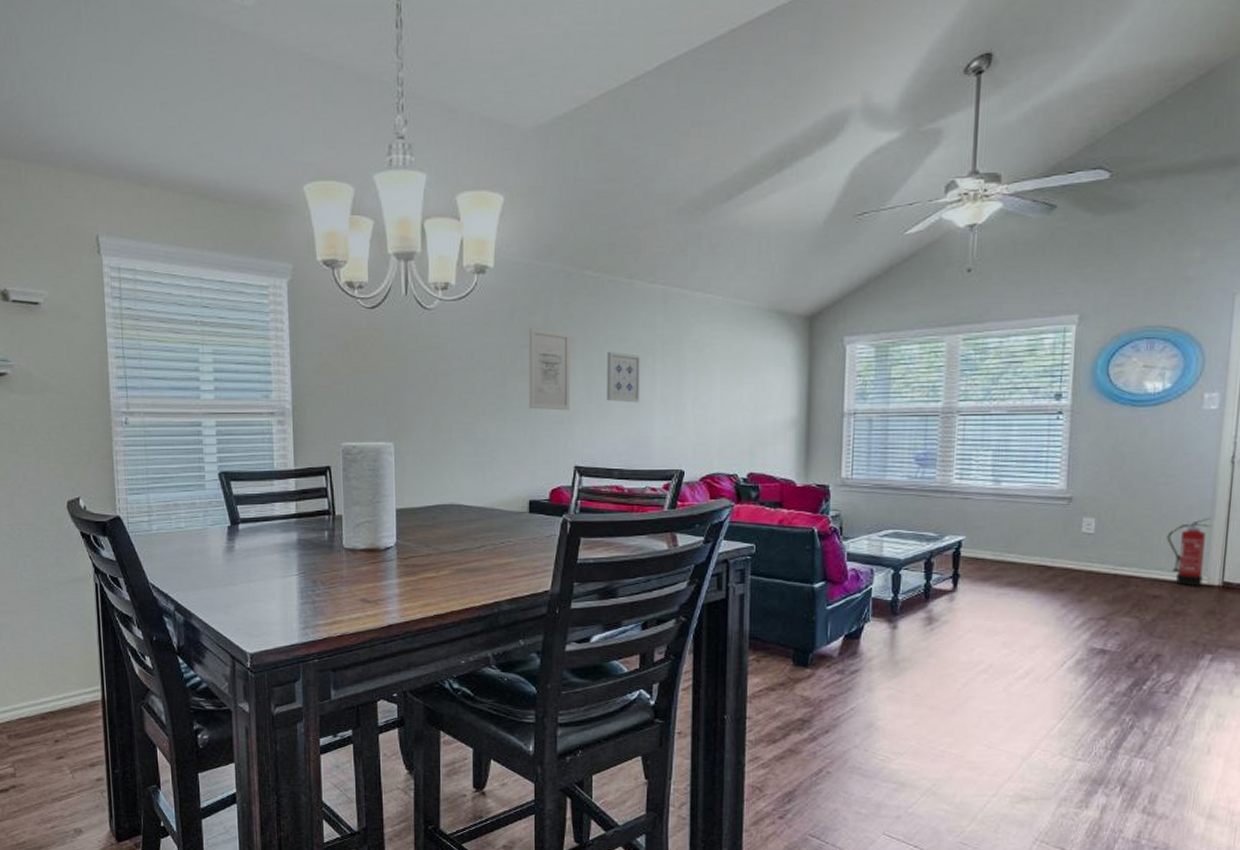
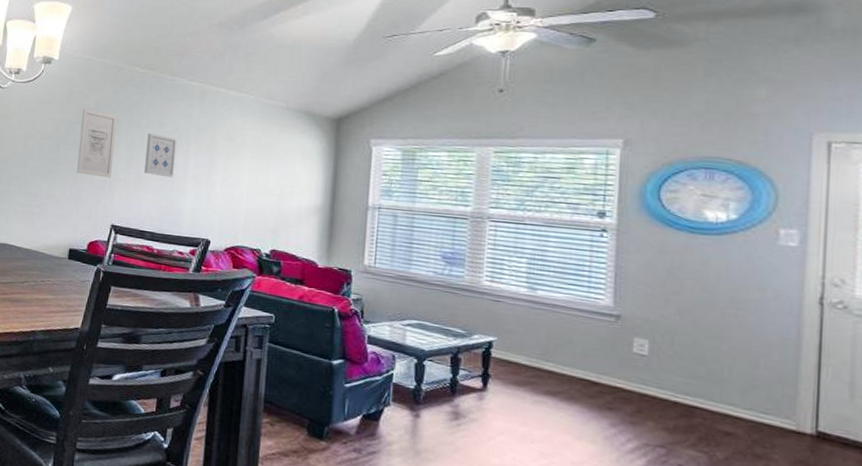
fire extinguisher: present [1167,518,1211,586] -> none [740,358,797,431]

